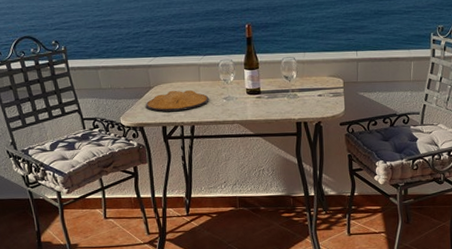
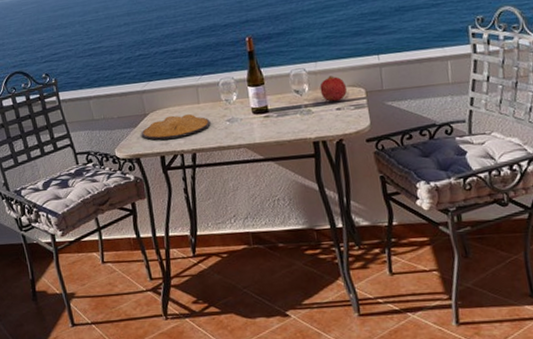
fruit: none [306,66,329,89] -> present [320,76,348,102]

